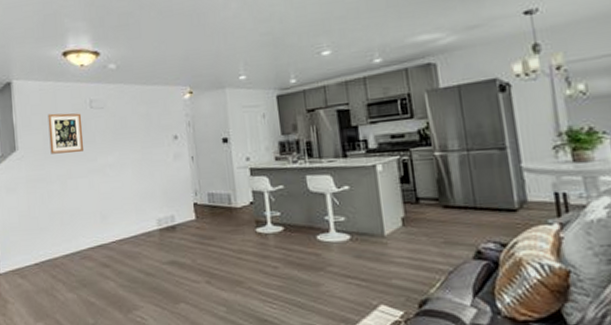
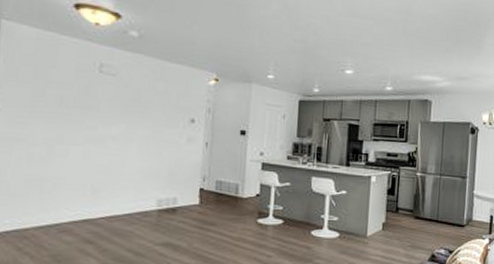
wall art: present [47,113,84,154] -> none [39,68,87,118]

